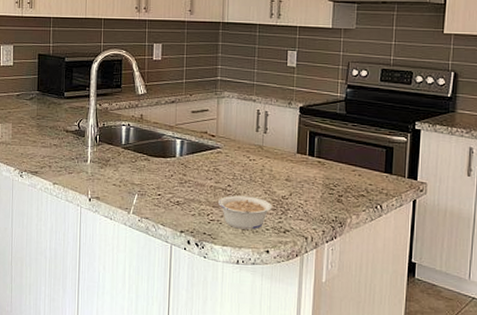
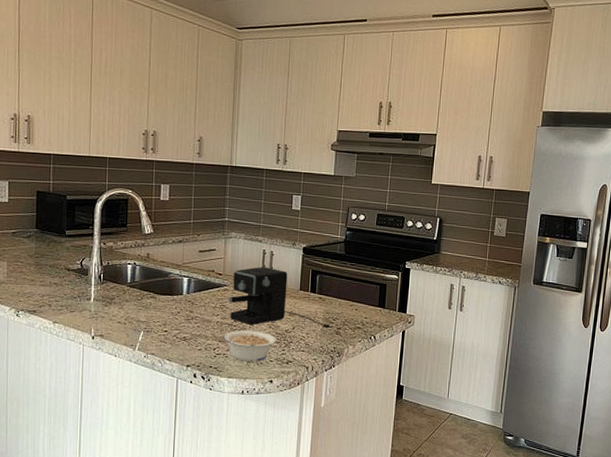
coffee maker: none [222,128,331,196] -> present [229,267,331,329]

